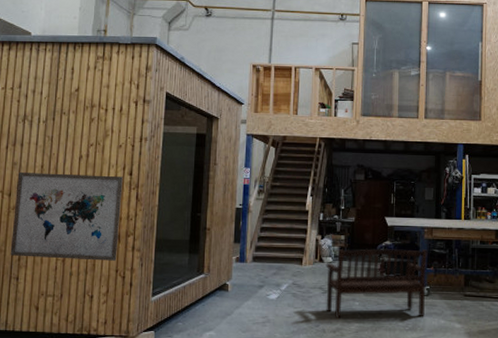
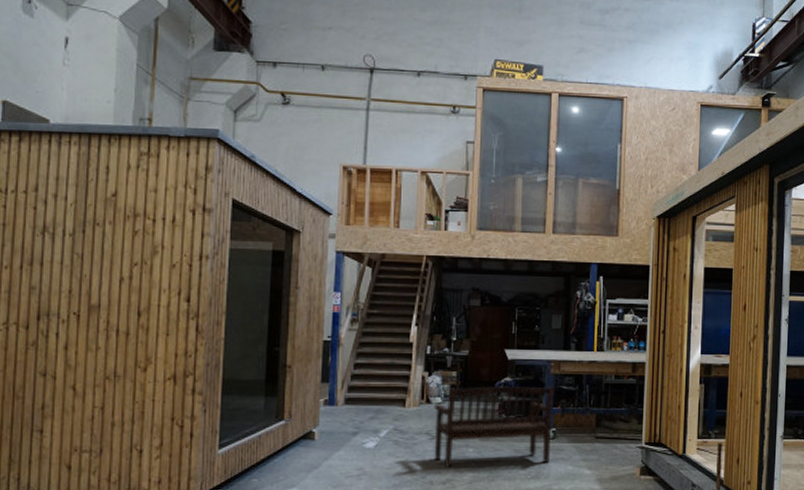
wall art: present [10,173,123,261] -> none [30,299,178,407]

